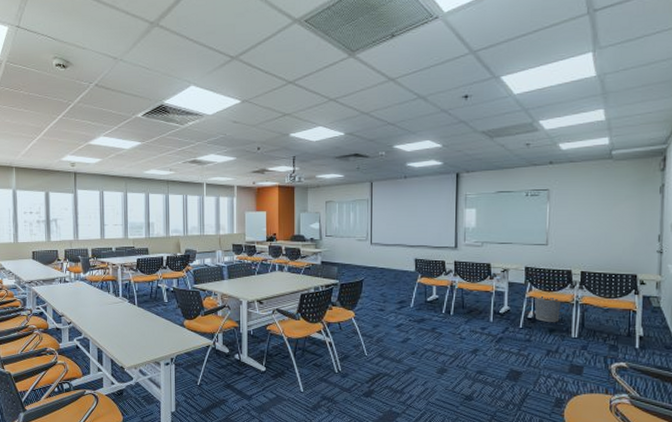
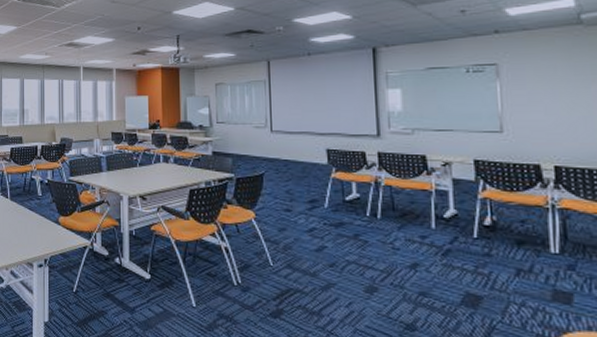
waste bin: present [534,296,560,323] -> none [491,197,530,233]

